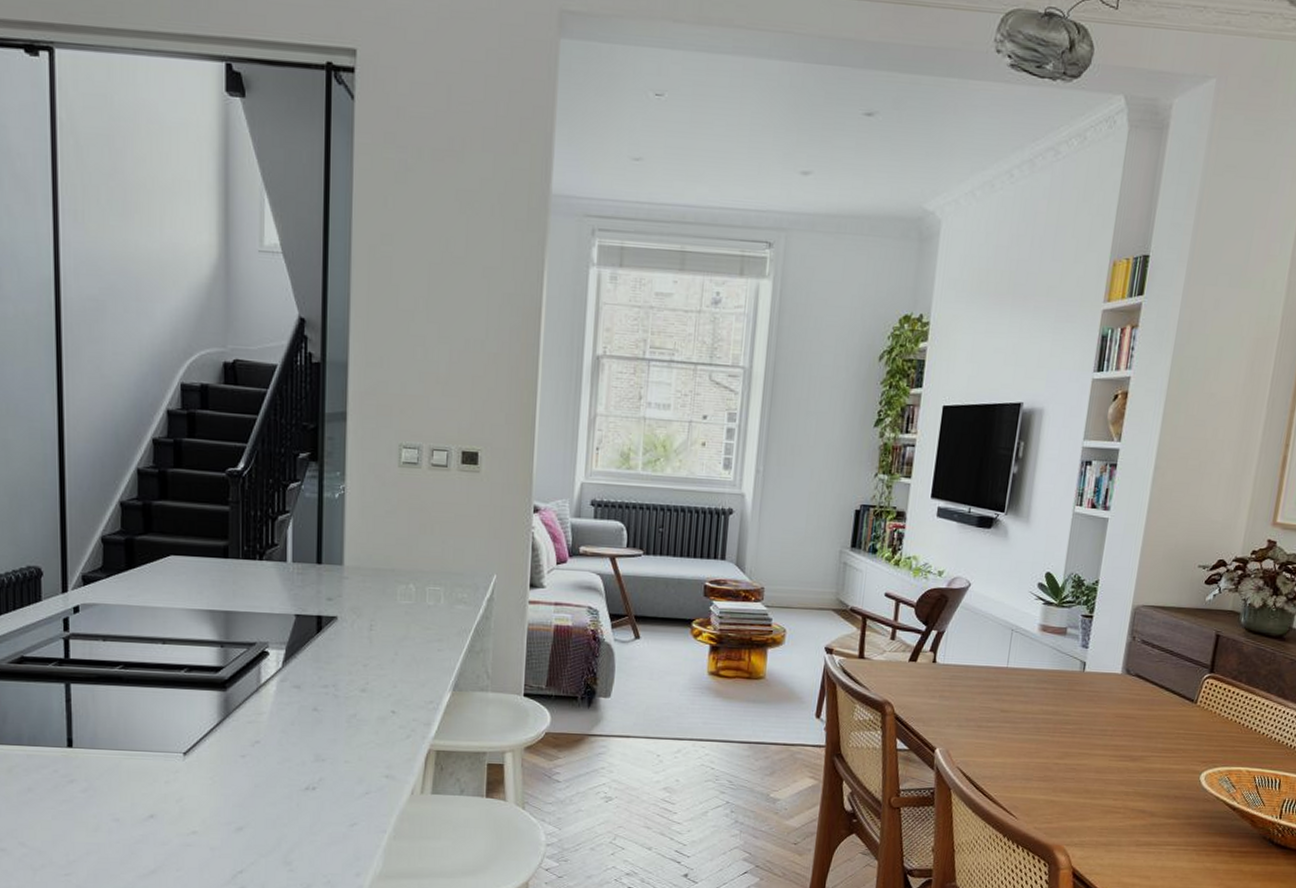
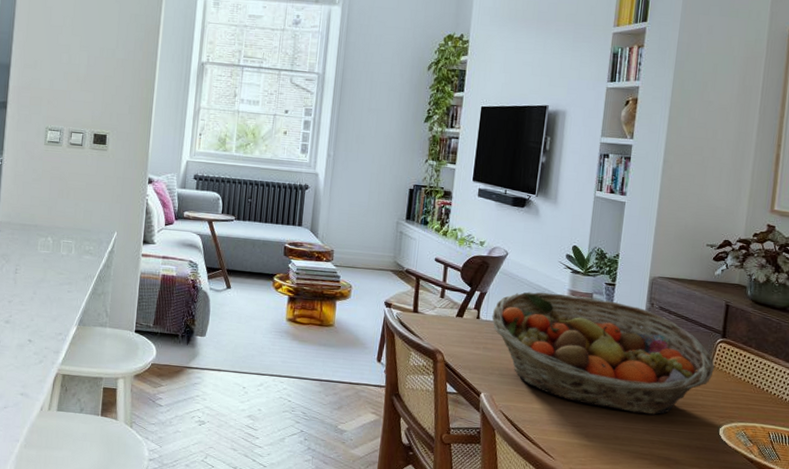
fruit basket: none [950,628,1200,763] -> present [492,292,715,415]

